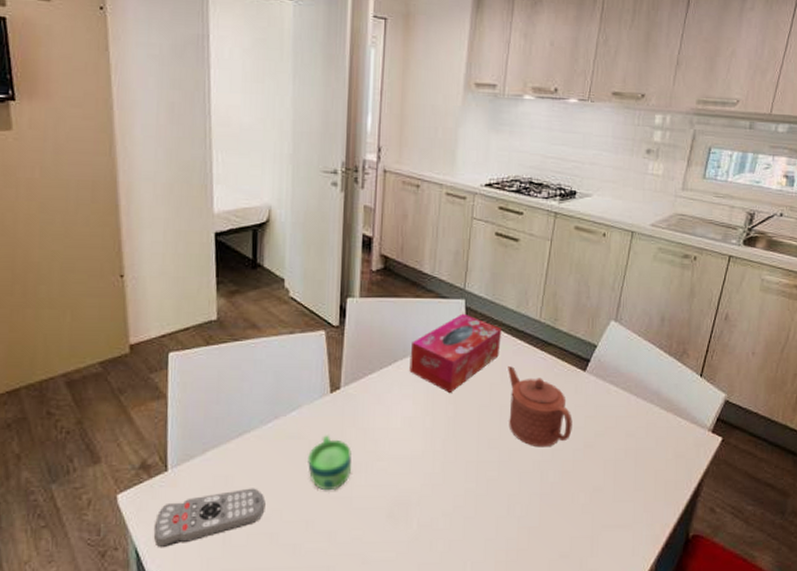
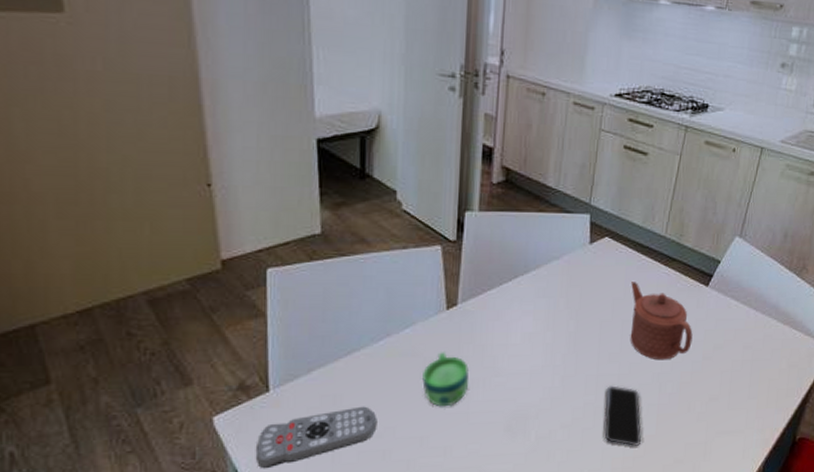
tissue box: present [409,313,502,392] -> none [530,228,627,308]
smartphone: none [486,473,525,538] -> present [604,385,642,446]

